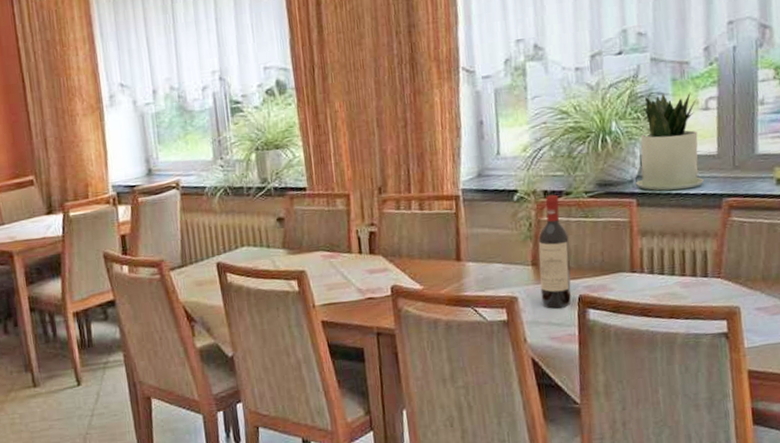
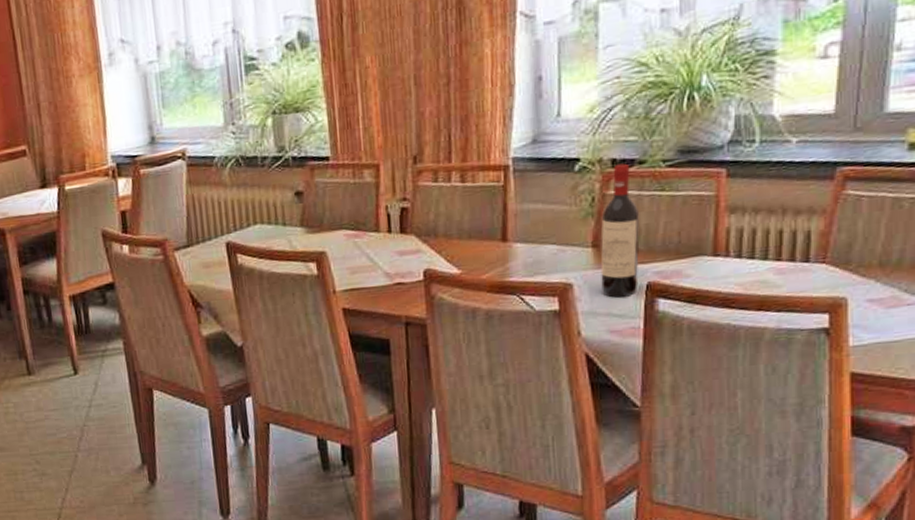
planter: present [636,92,704,191] -> none [727,36,815,159]

